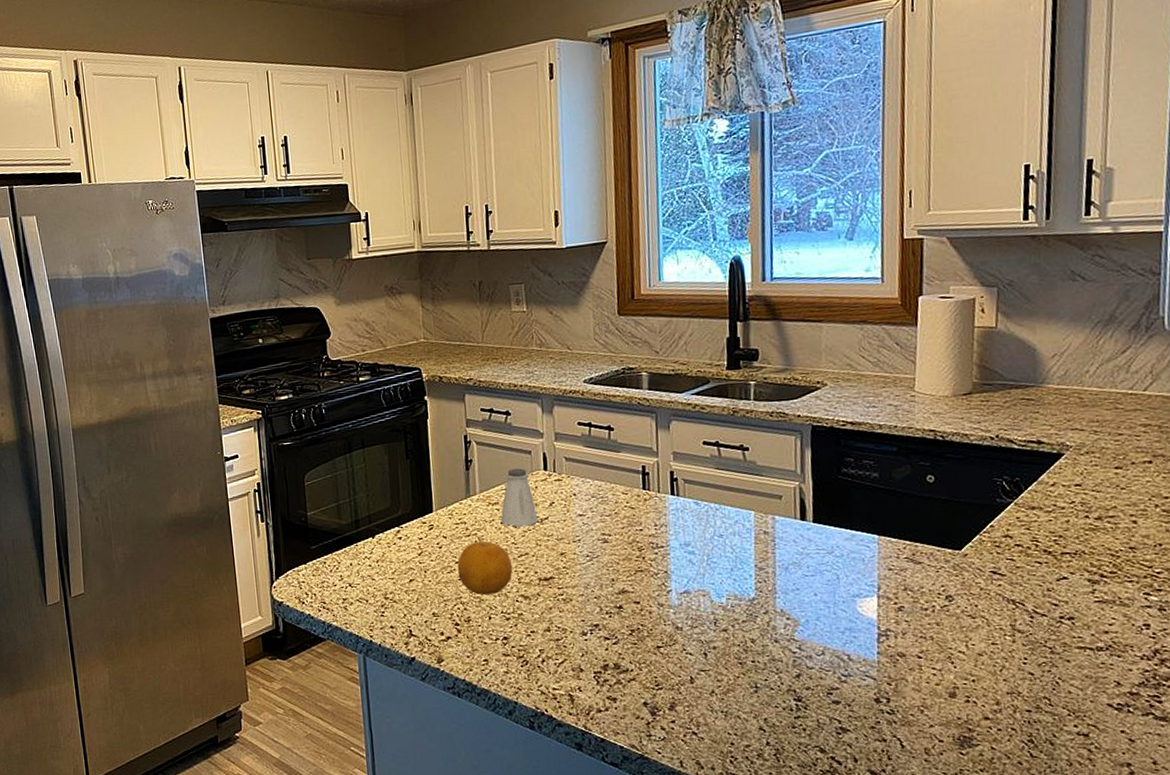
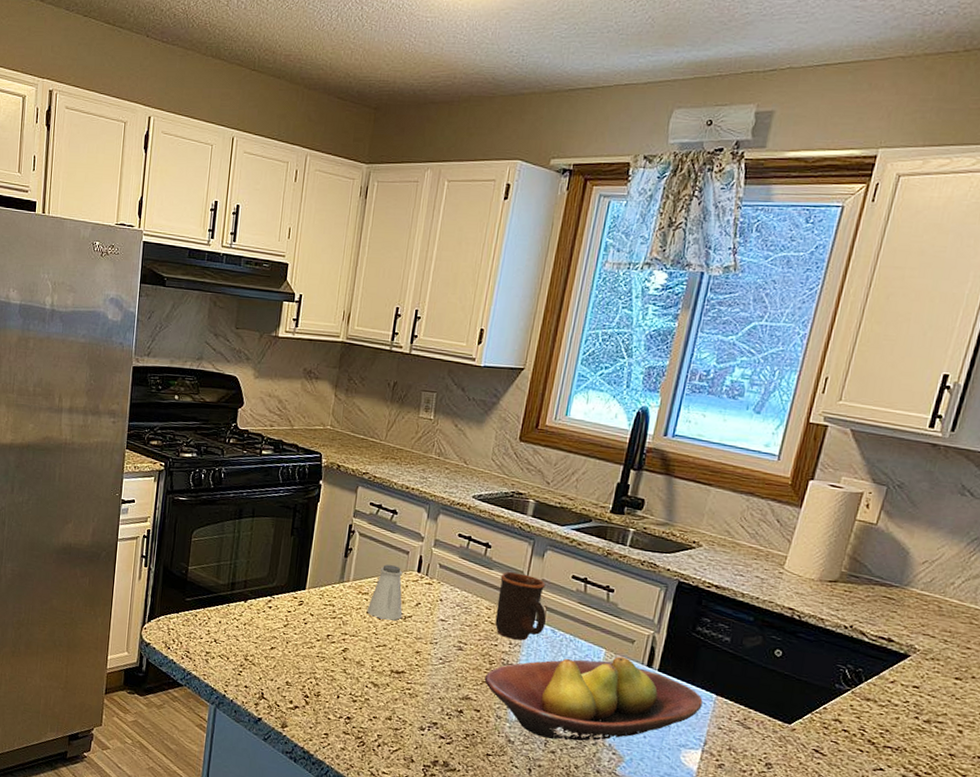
fruit: present [457,541,513,595] -> none [317,625,370,676]
mug: none [630,450,688,520] -> present [495,572,547,641]
fruit bowl: none [637,515,867,617] -> present [484,656,703,741]

